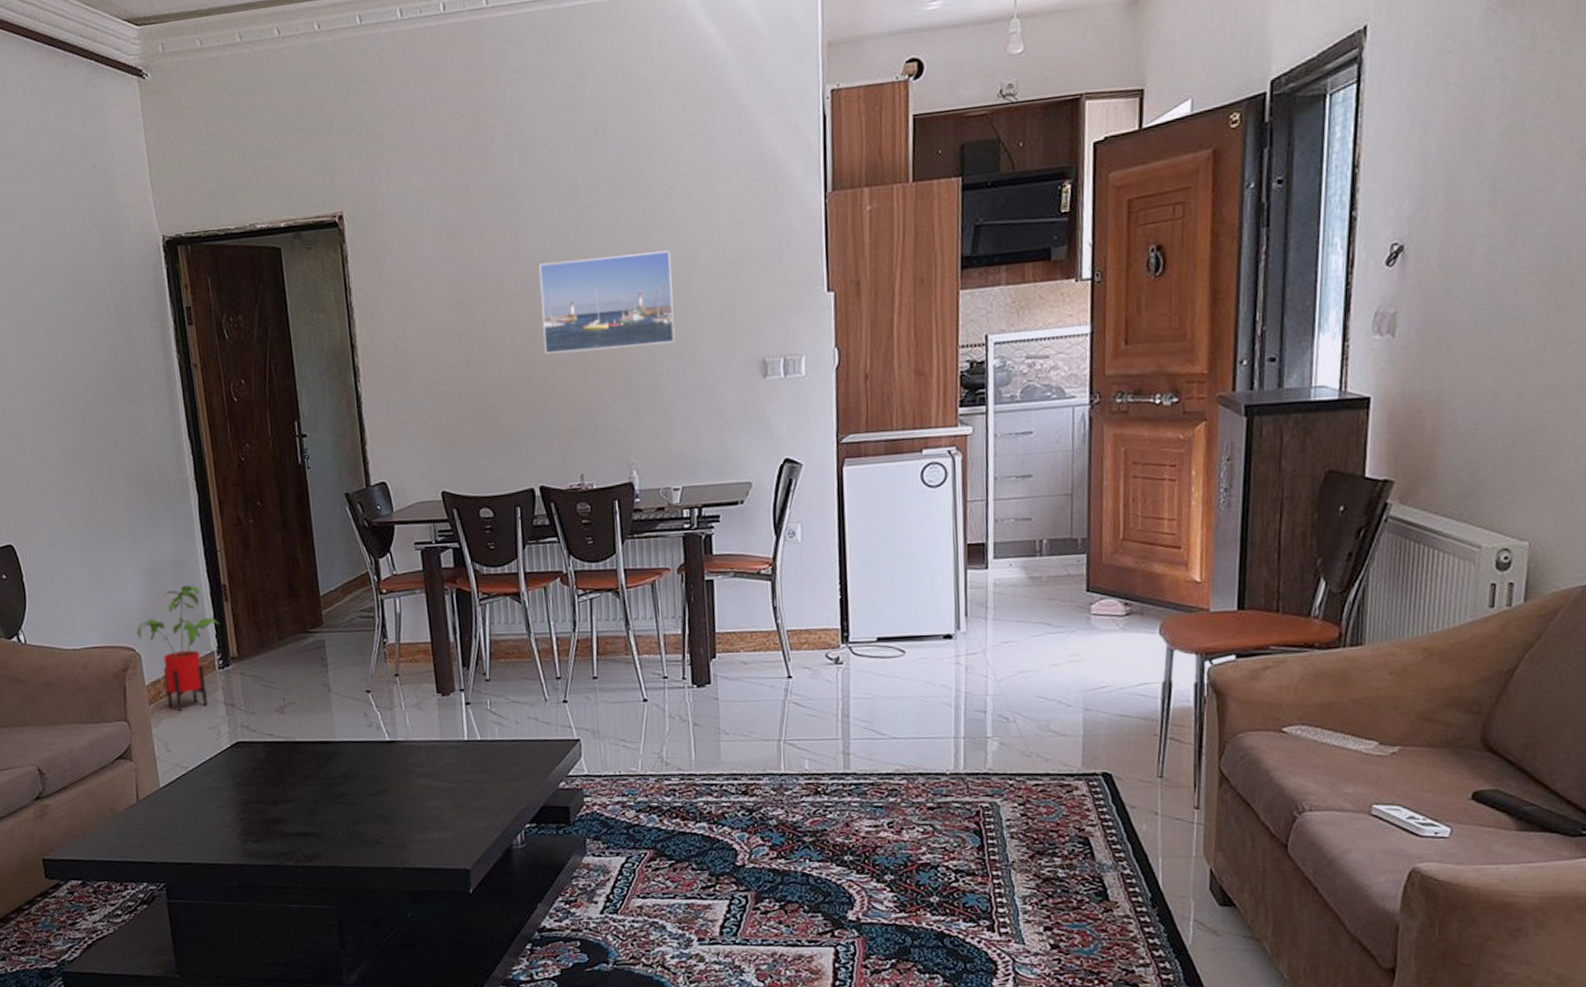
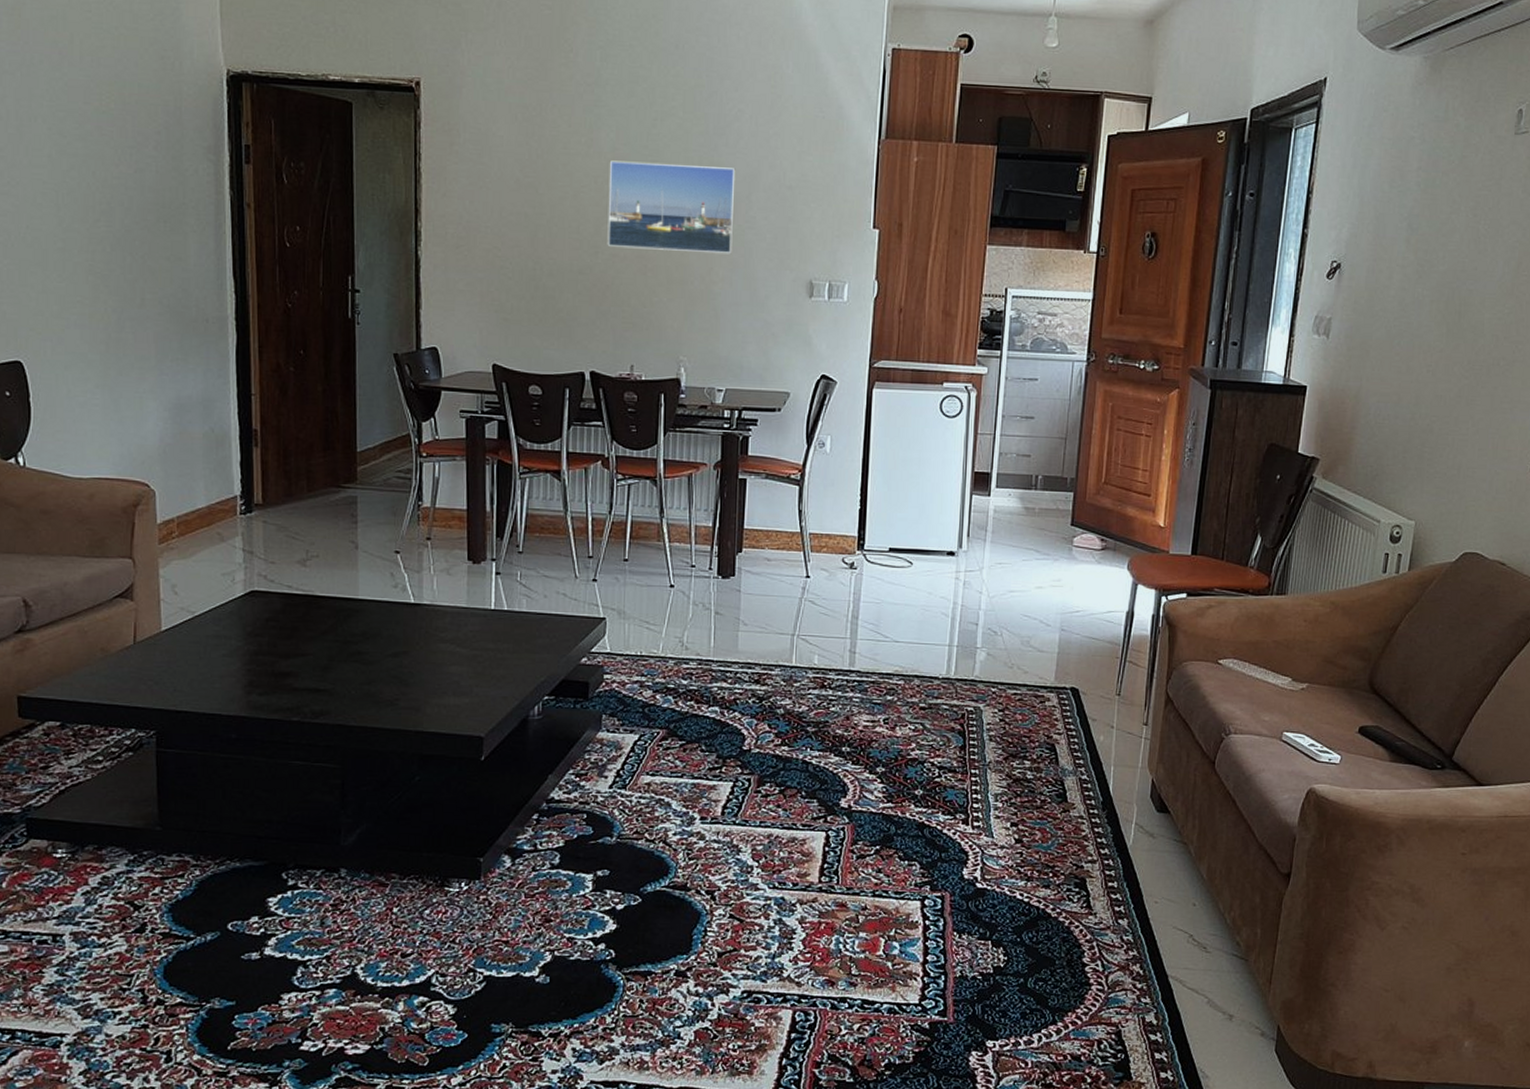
house plant: present [136,585,220,711] -> none [153,426,246,553]

